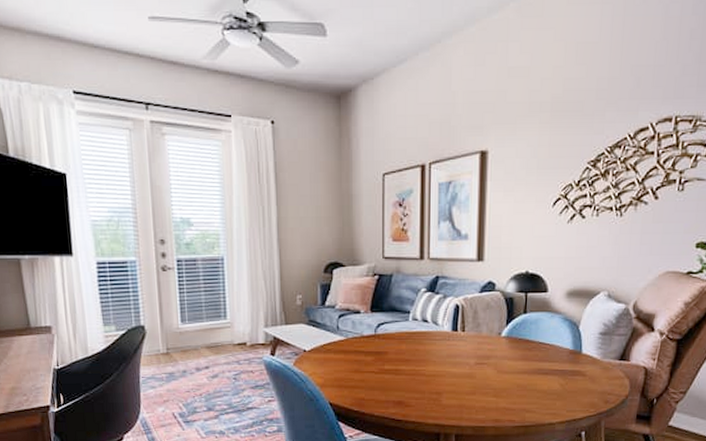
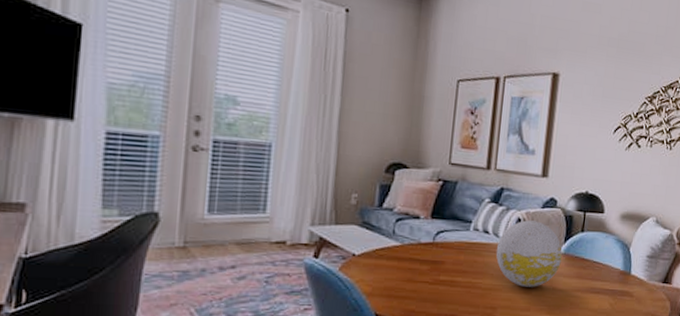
decorative ball: none [436,306,505,372] -> present [496,220,562,287]

